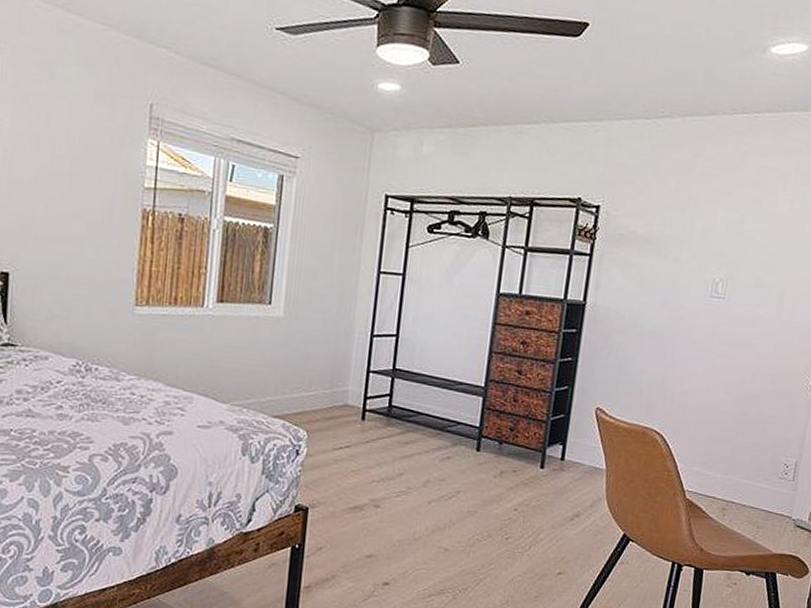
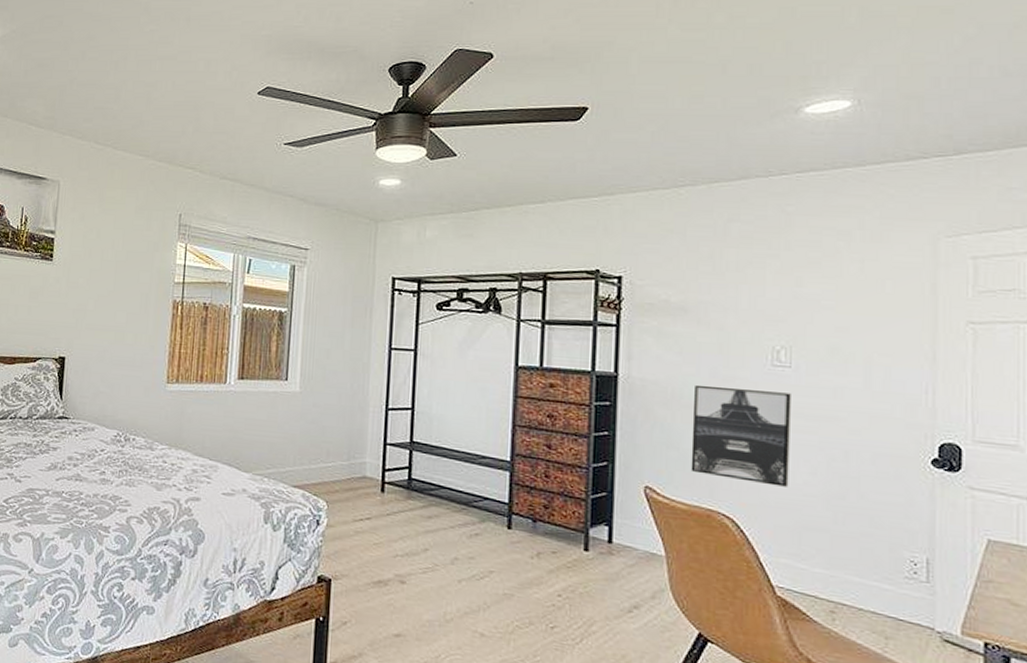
wall art: none [635,313,721,406] -> present [691,384,791,487]

